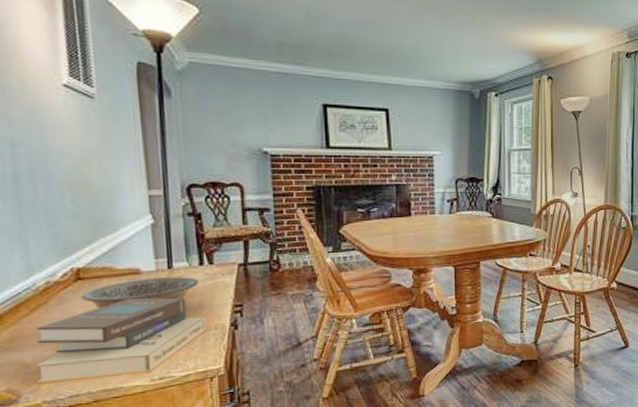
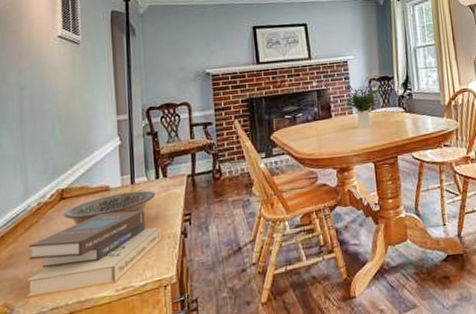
flower arrangement: none [424,181,470,230] -> present [342,83,382,129]

